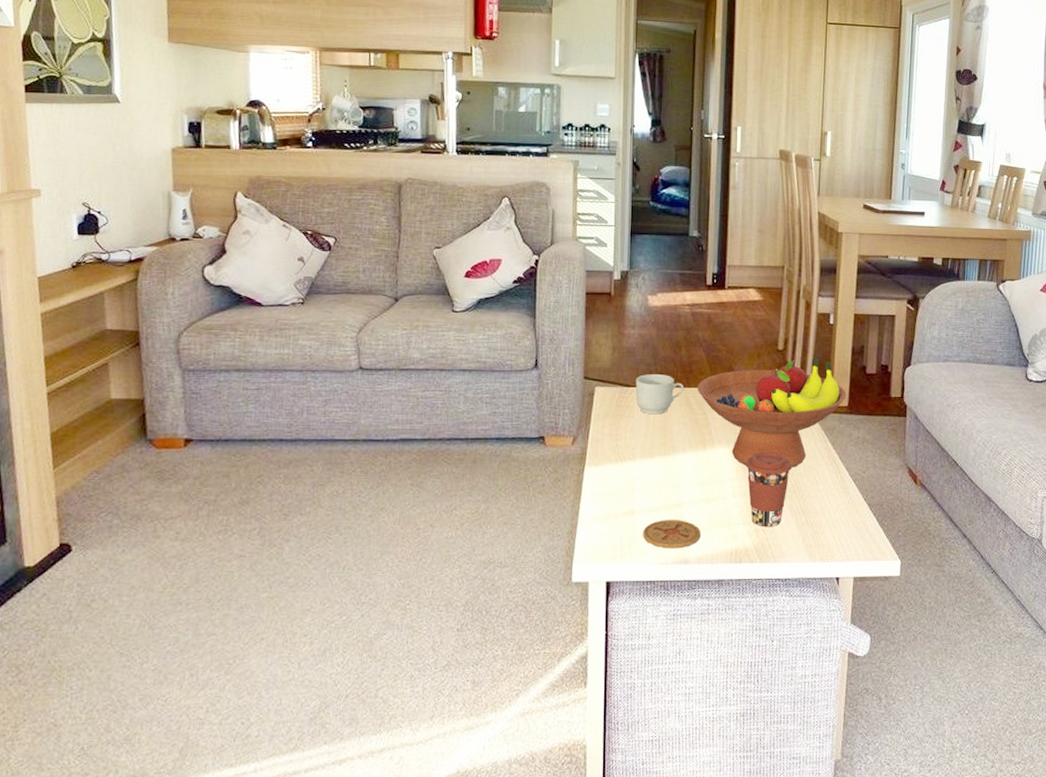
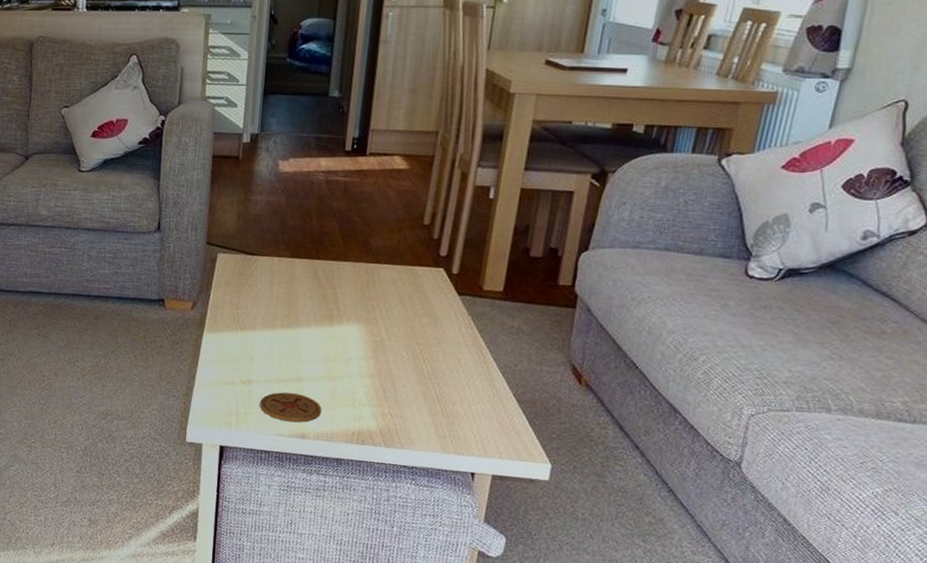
mug: present [635,374,685,415] -> none [260,243,313,286]
fruit bowl: present [697,357,847,467] -> none [327,235,503,353]
coffee cup: present [745,451,793,527] -> none [375,332,430,413]

